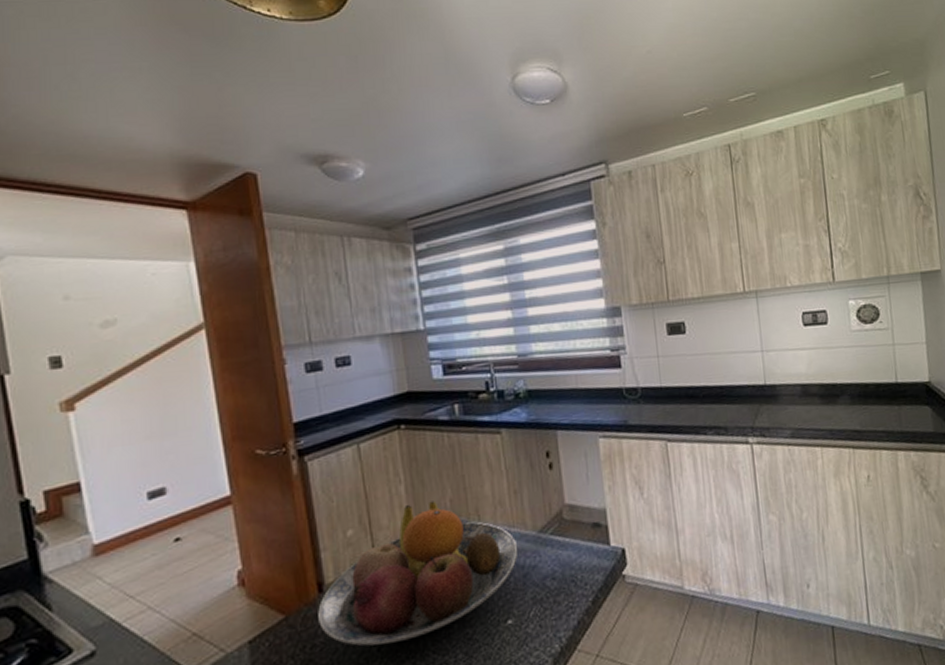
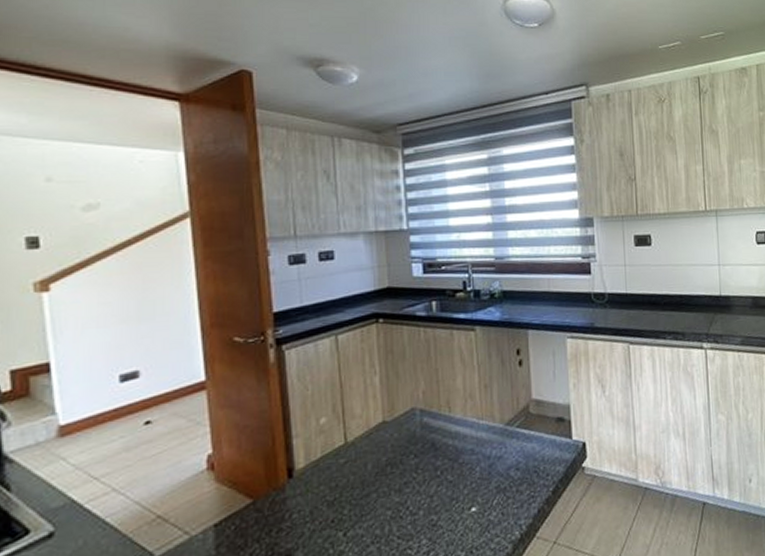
fruit bowl: present [318,500,519,646] -> none [286,392,486,531]

